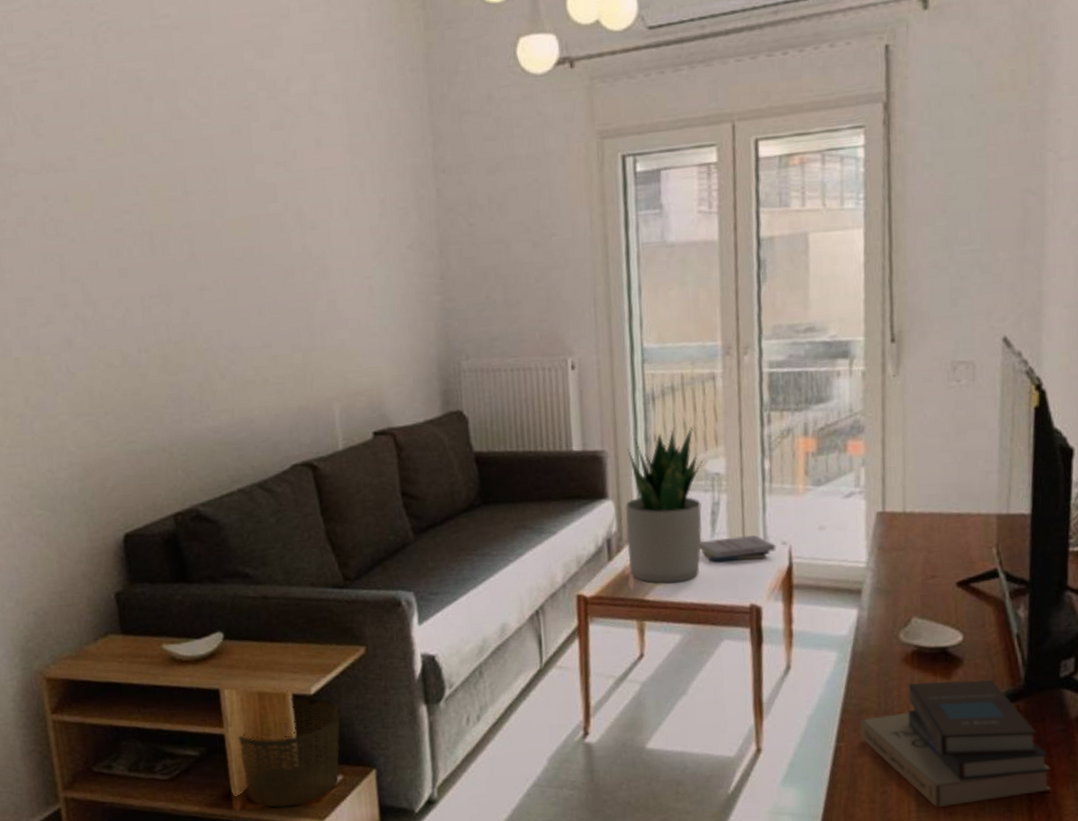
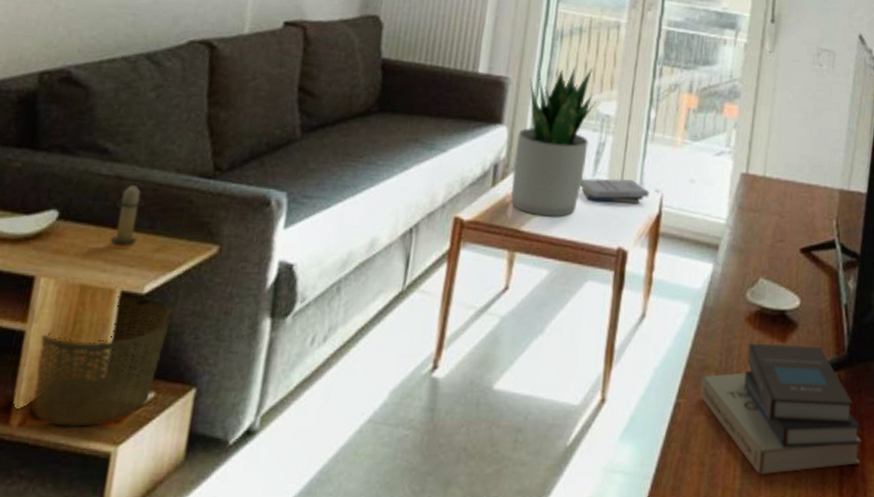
candle: none [267,599,294,657] -> present [110,181,144,247]

